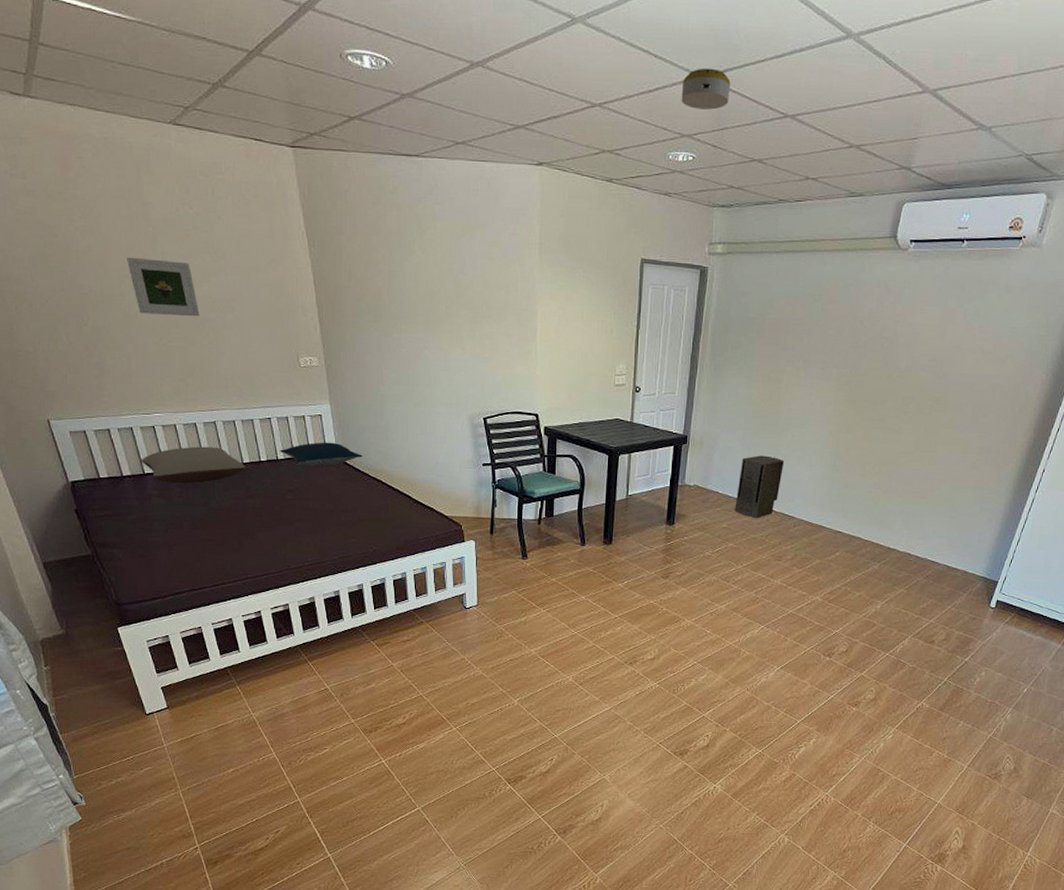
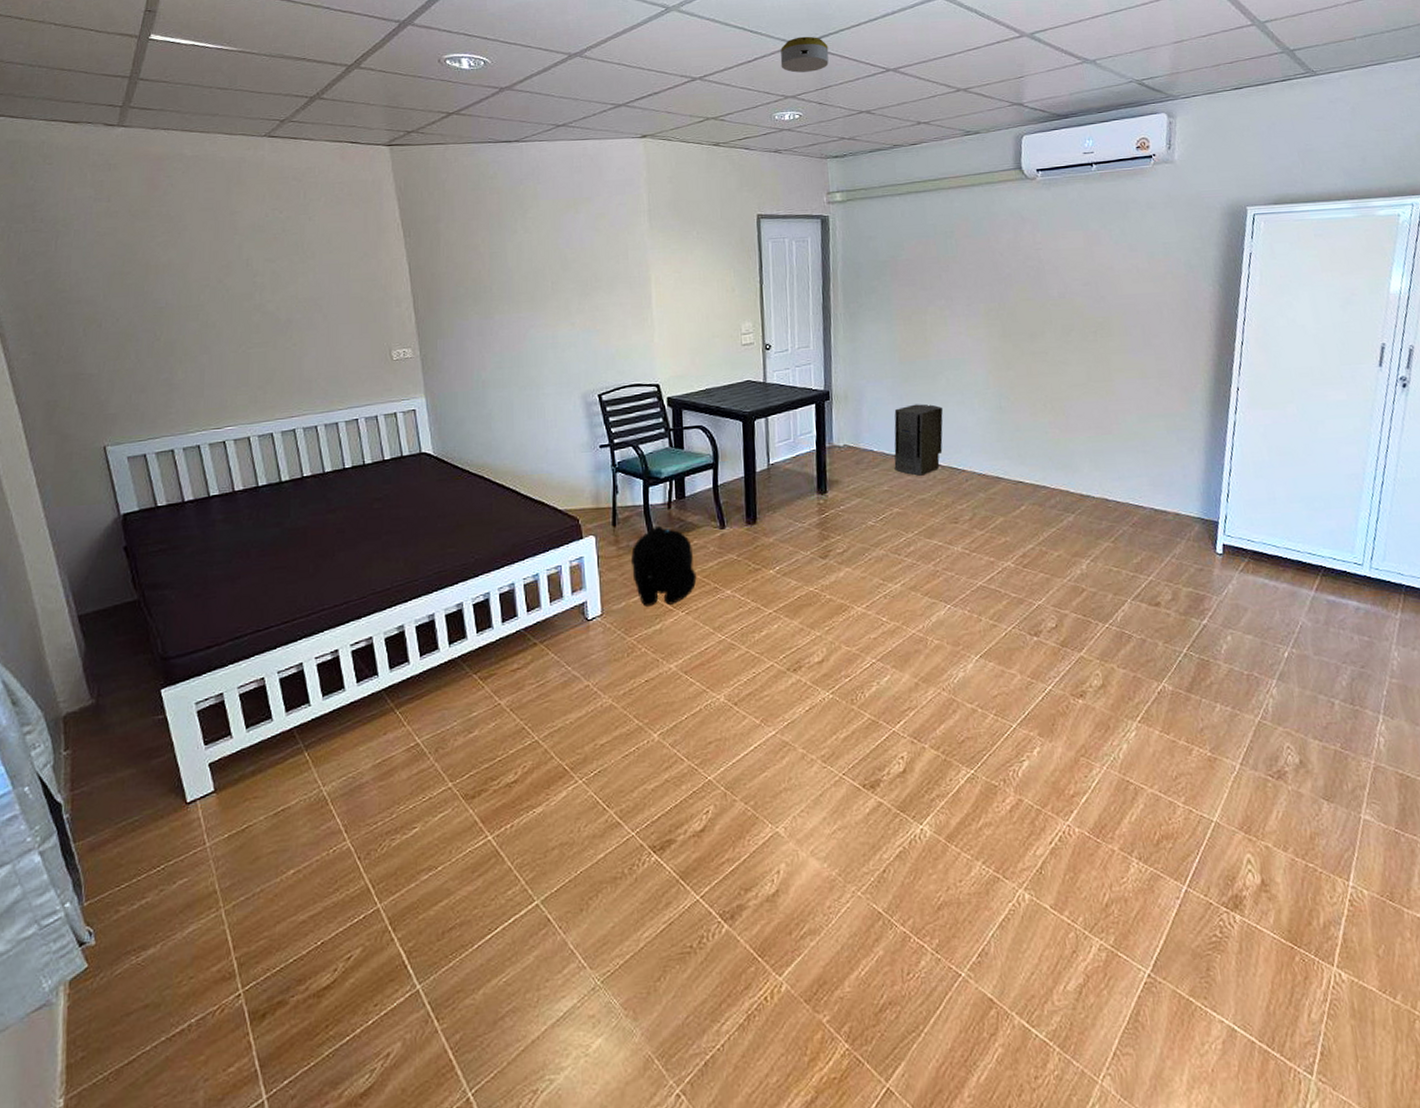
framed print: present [127,257,200,317] -> none [209,265,284,322]
pillow: present [141,446,246,484] -> none [206,457,328,505]
pillow: present [280,442,363,467] -> none [367,438,463,468]
backpack: none [503,537,558,603] -> present [630,525,697,606]

